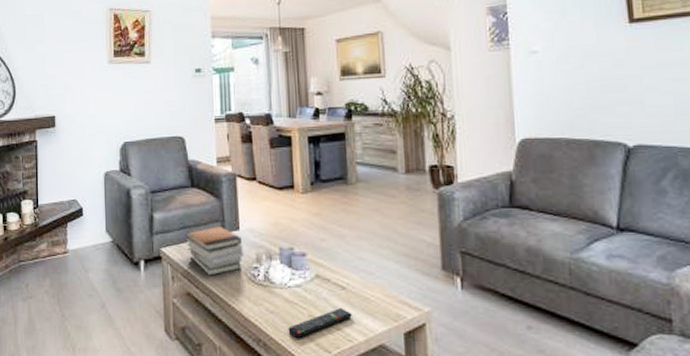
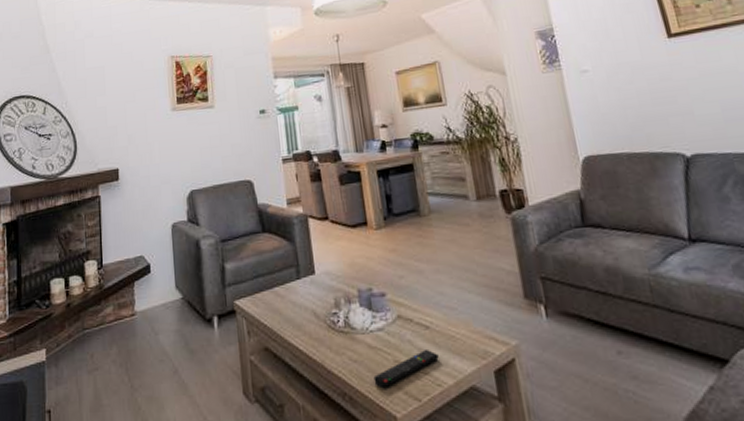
book stack: present [184,224,244,276] -> none [258,269,322,327]

